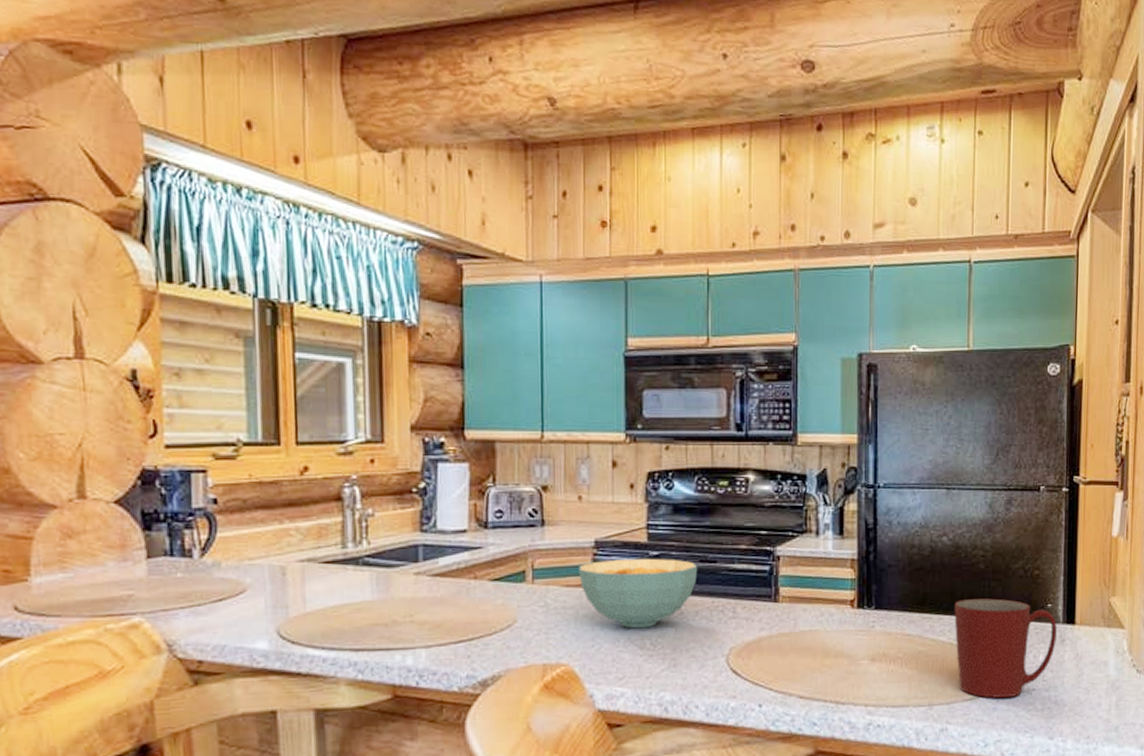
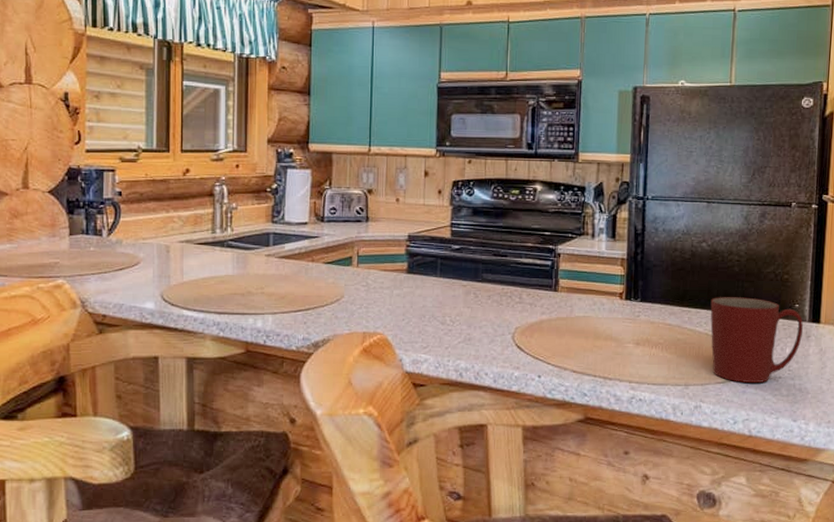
cereal bowl: present [578,558,698,628] -> none [394,250,492,308]

